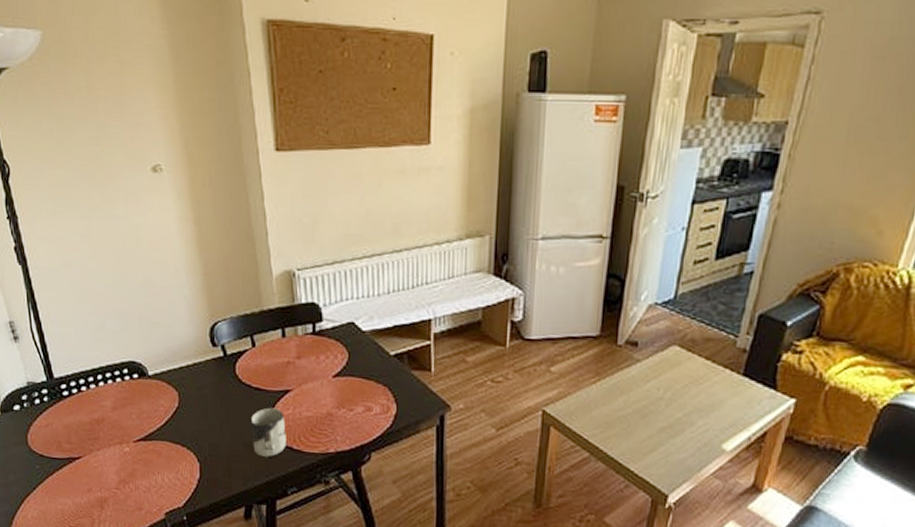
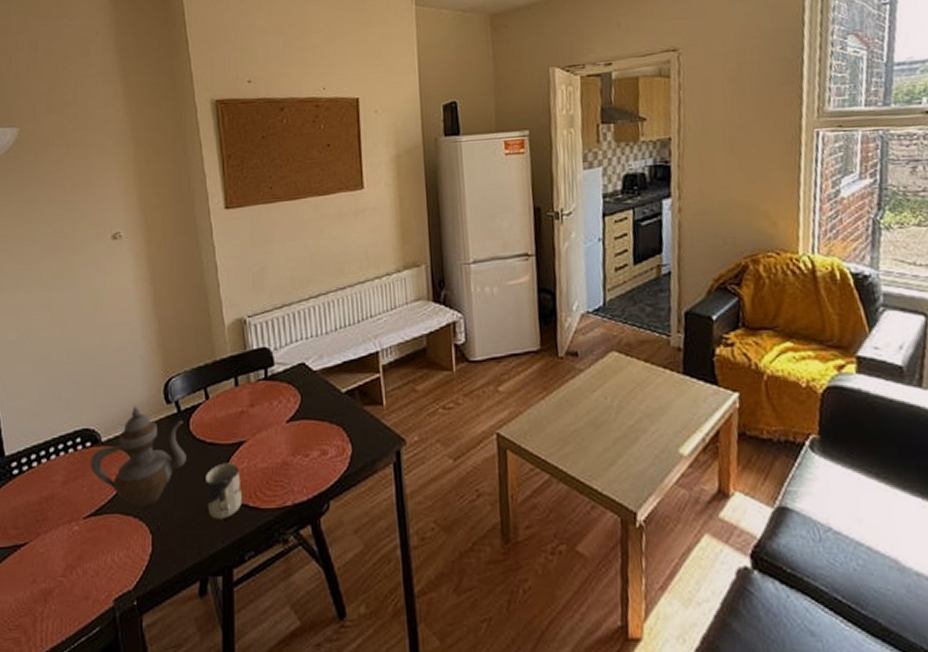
teapot: none [138,344,232,440] -> present [90,405,186,509]

